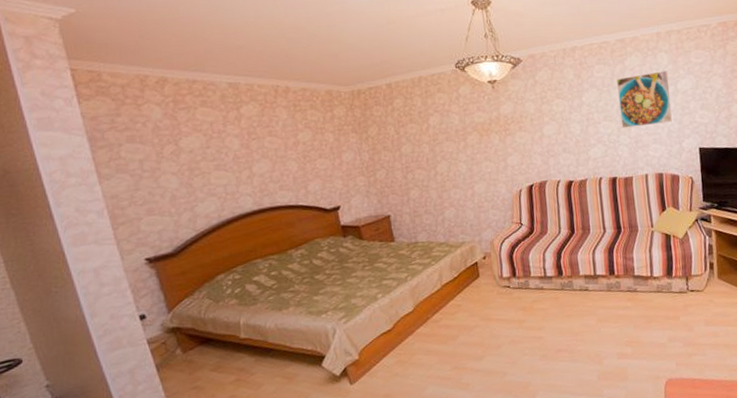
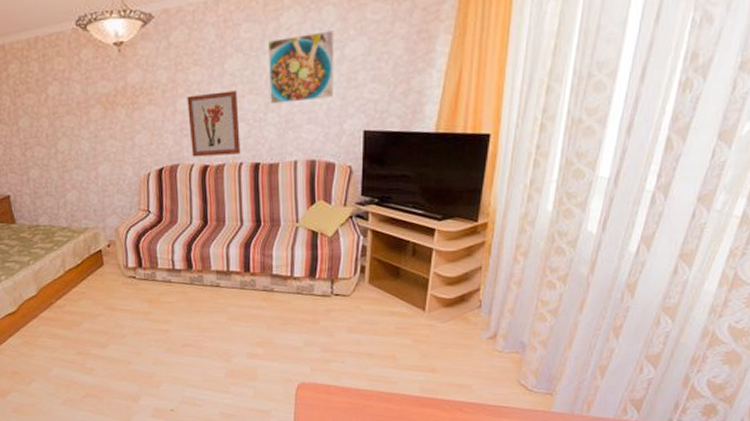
wall art: none [552,118,600,174] -> present [187,90,241,157]

